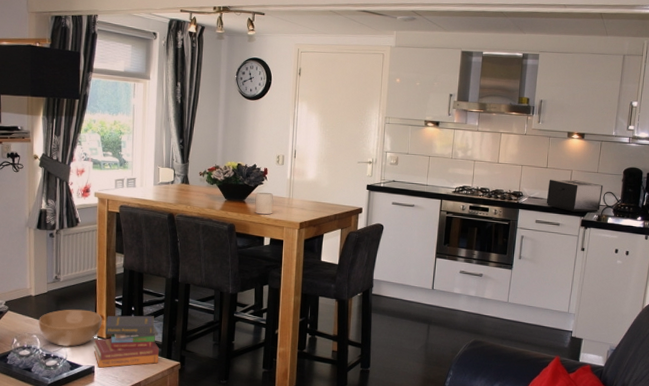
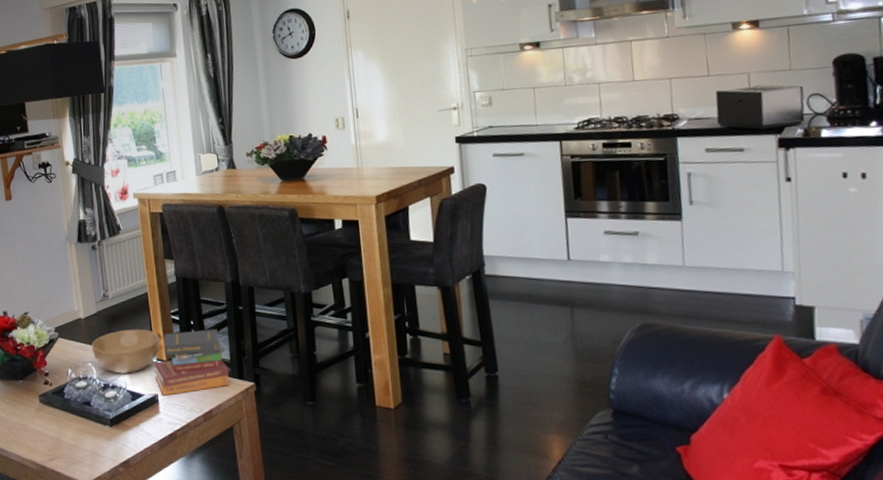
mug: present [255,192,274,215] -> none [316,164,341,193]

